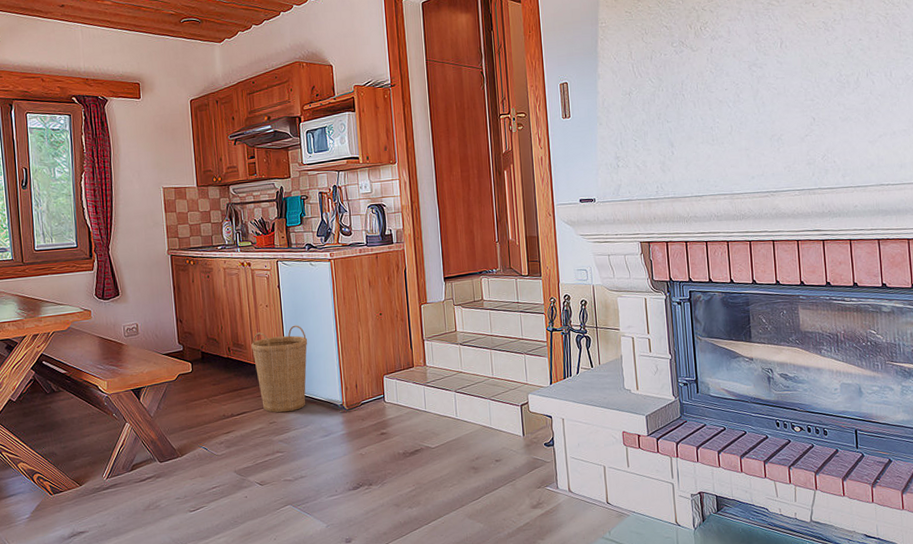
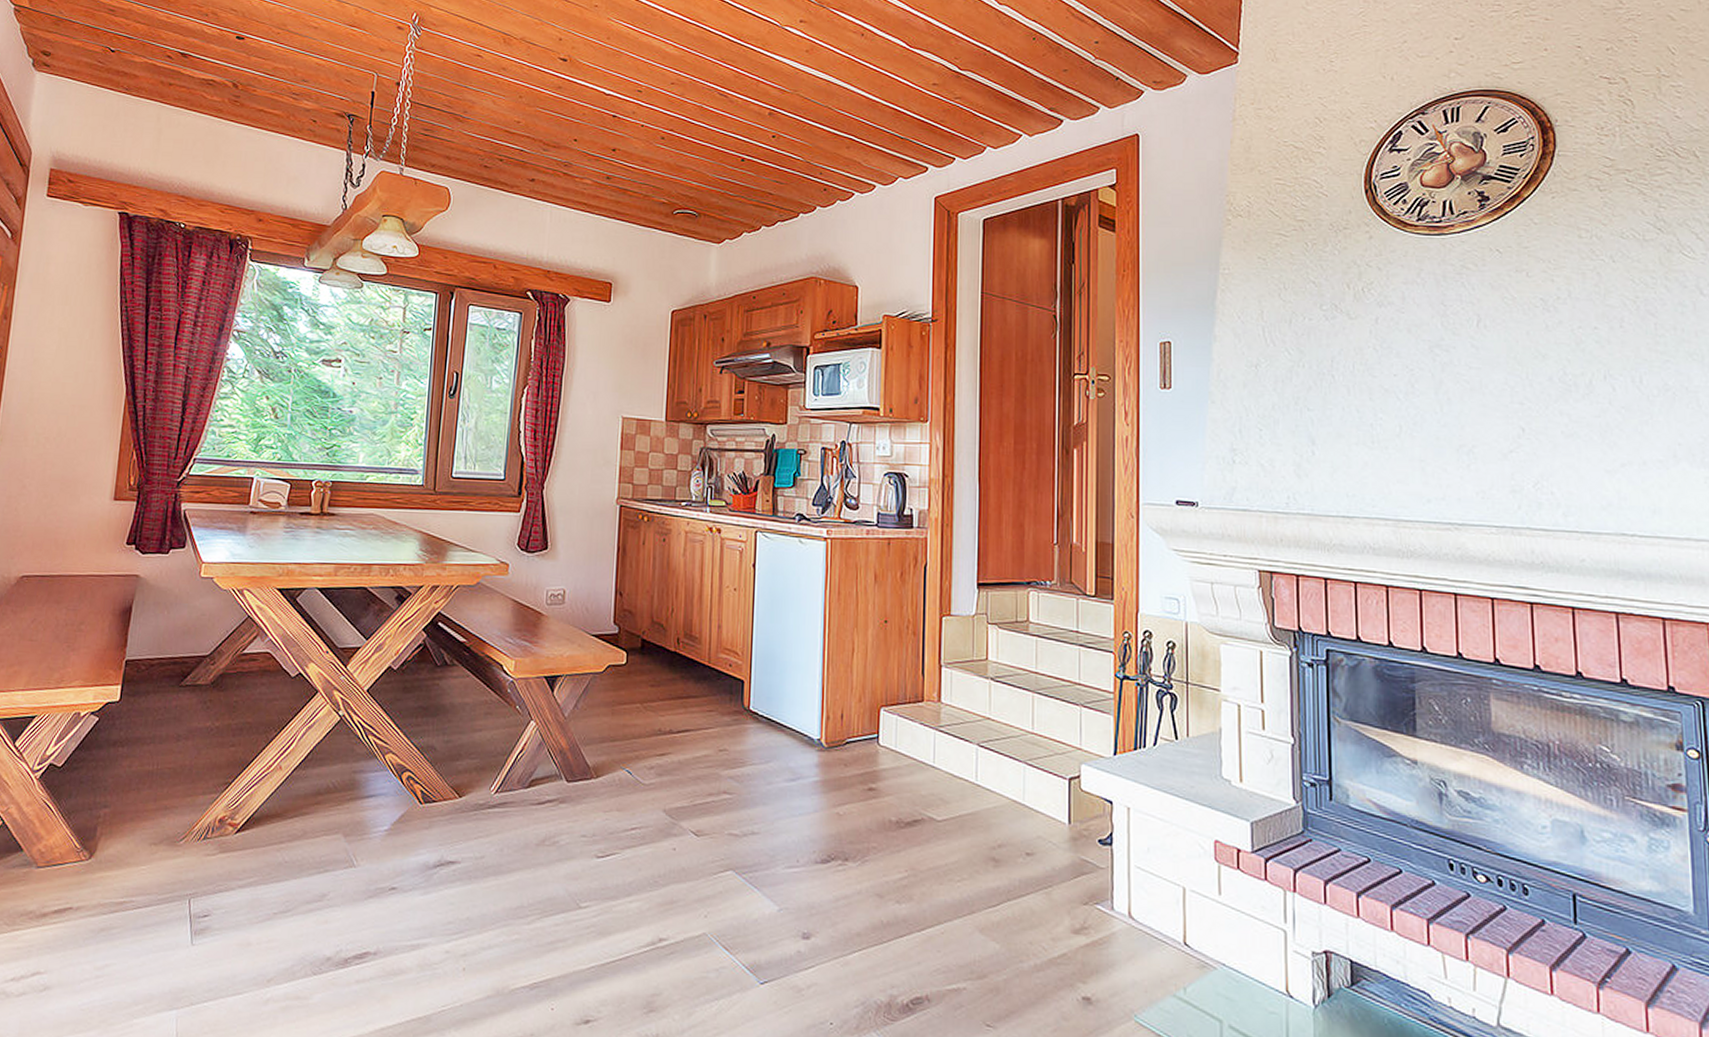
basket: present [251,325,308,413] -> none [708,620,784,739]

